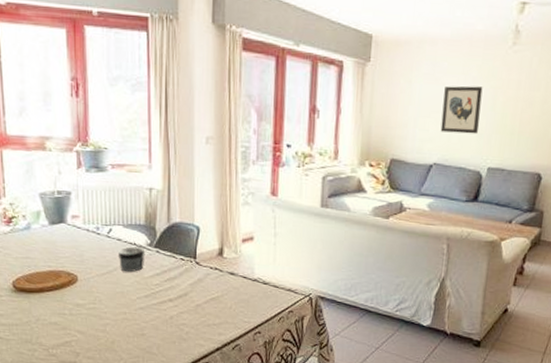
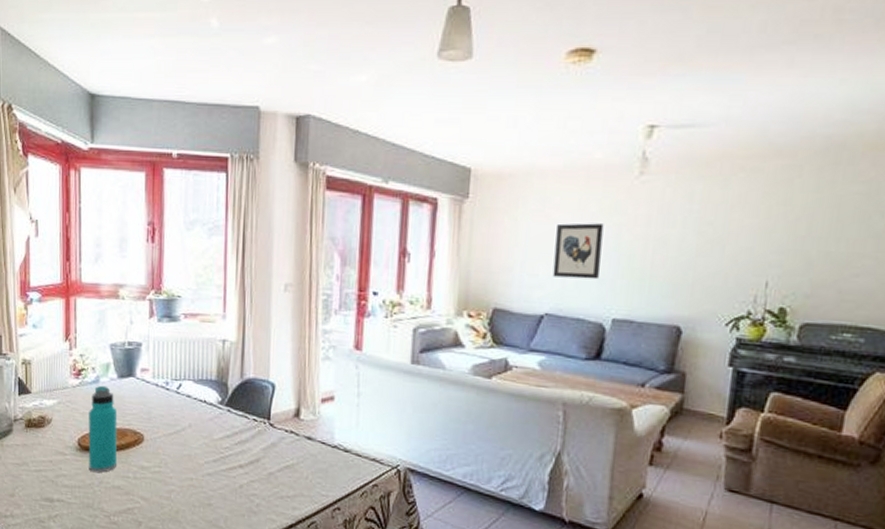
water bottle: none [22,231,53,312] -> present [88,385,118,473]
jar: present [117,247,145,273] -> none [186,404,216,433]

